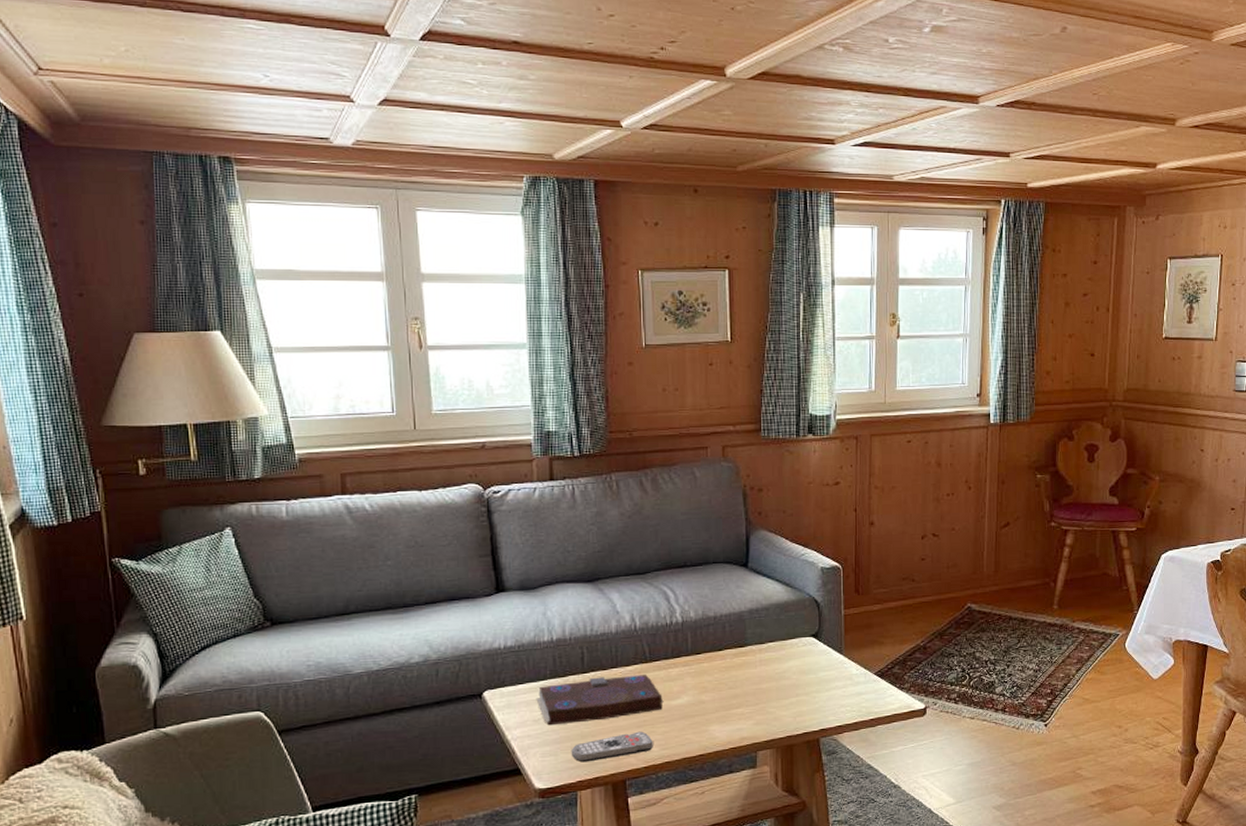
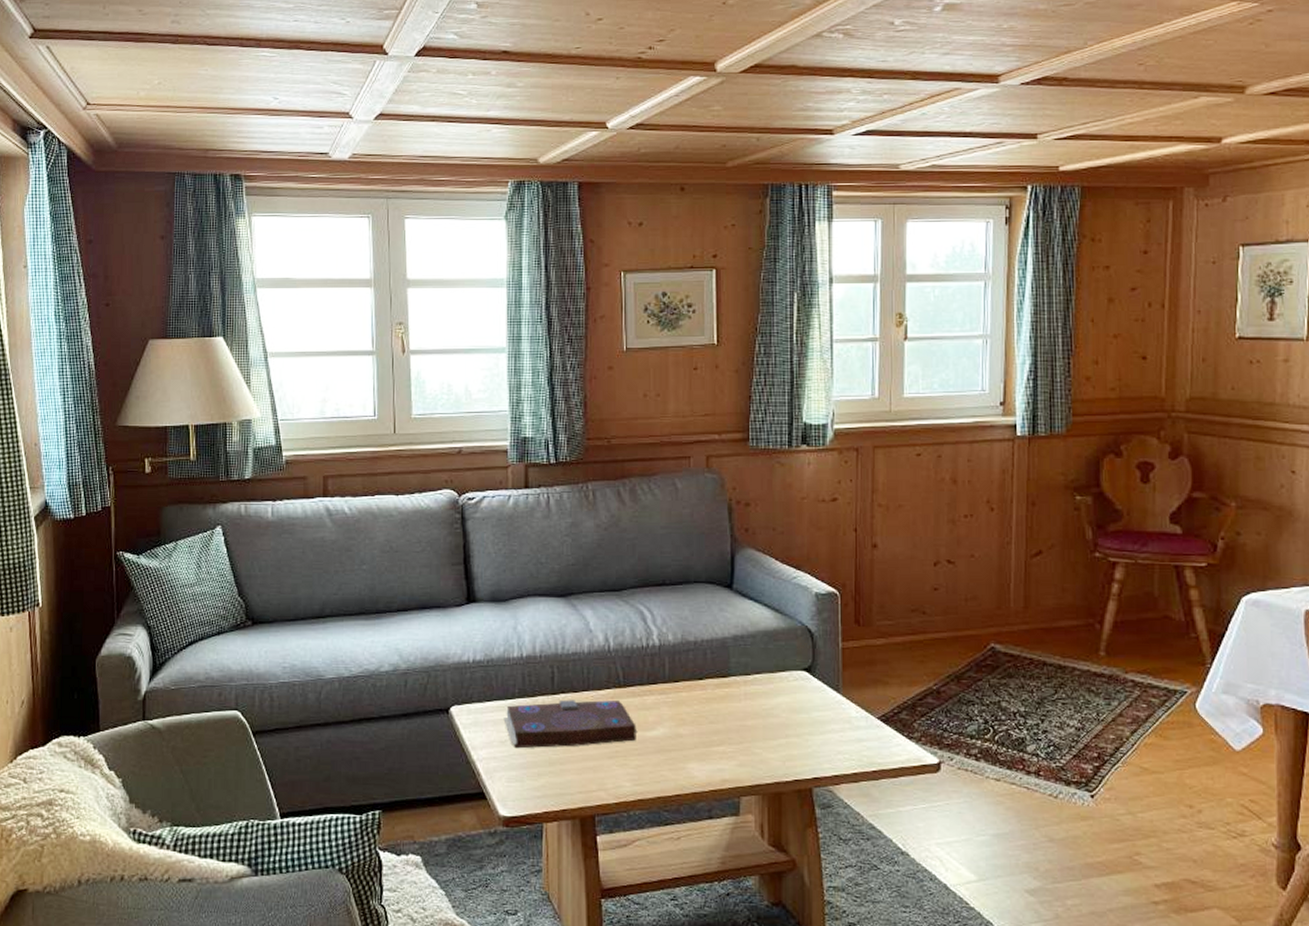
remote control: present [571,731,653,763] -> none [537,763,625,792]

